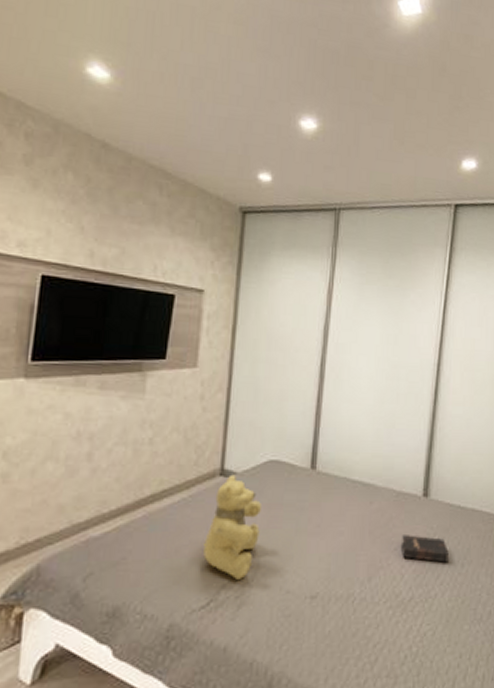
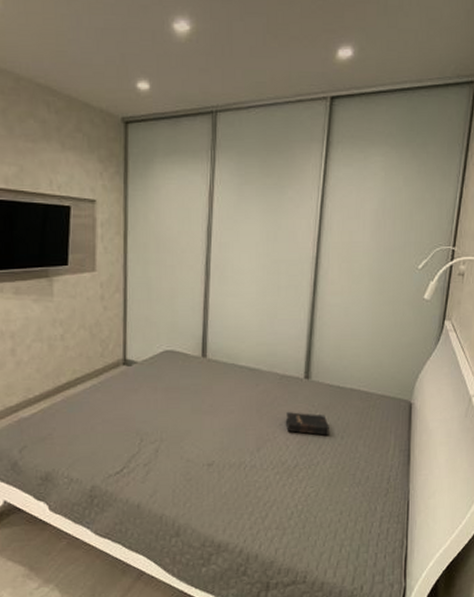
teddy bear: present [203,474,261,580] -> none [114,363,161,451]

